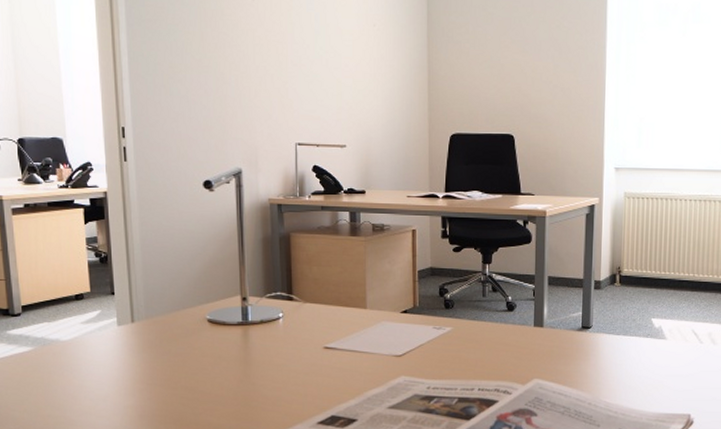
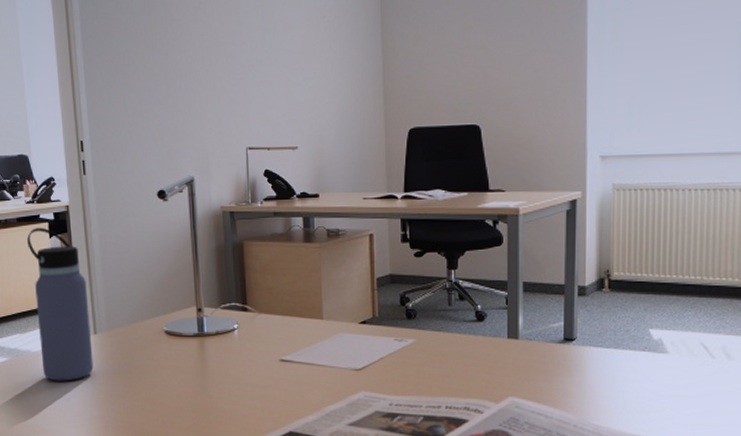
water bottle: none [59,212,130,371] -> present [27,227,94,381]

